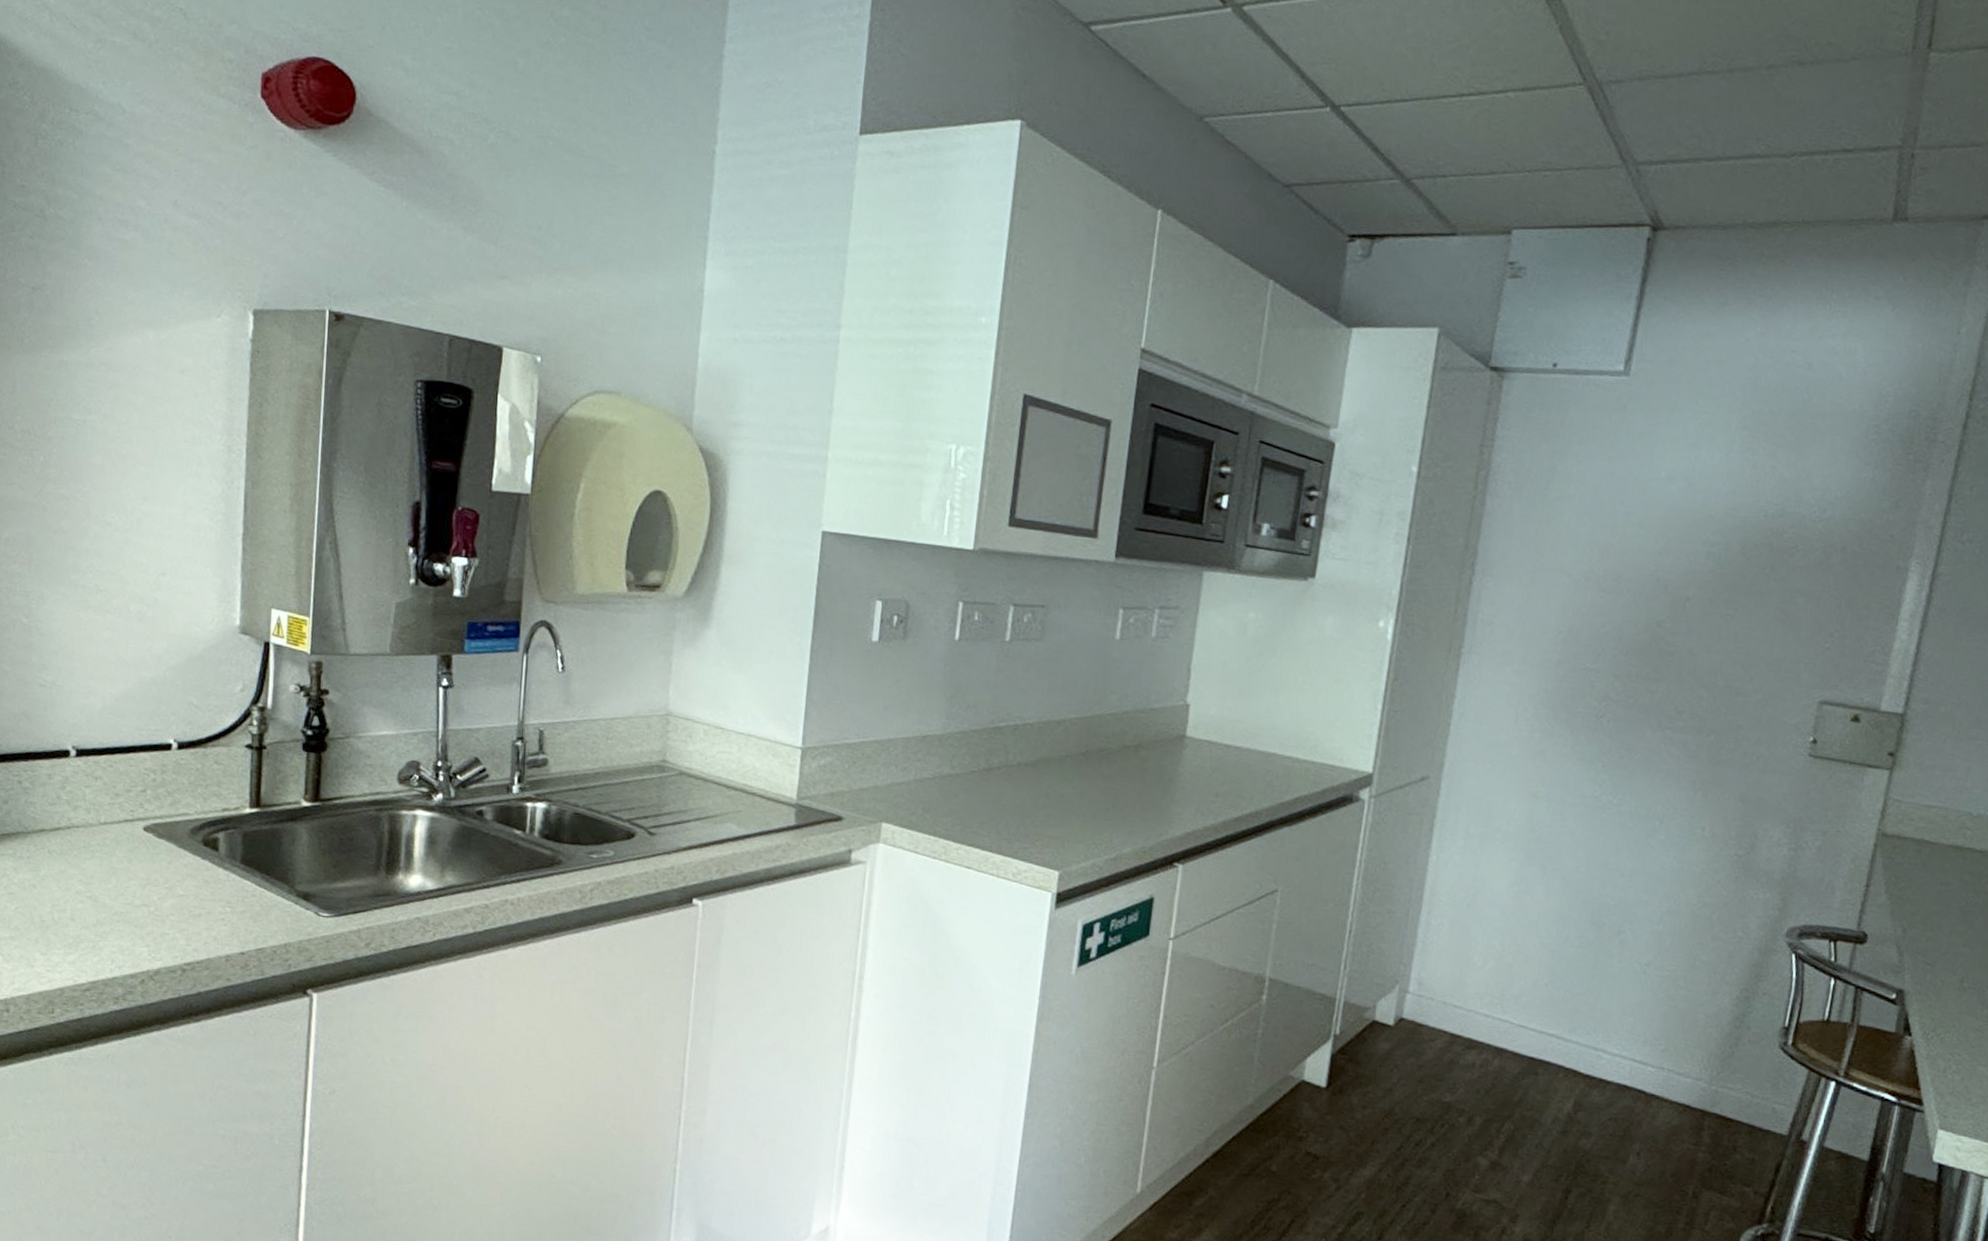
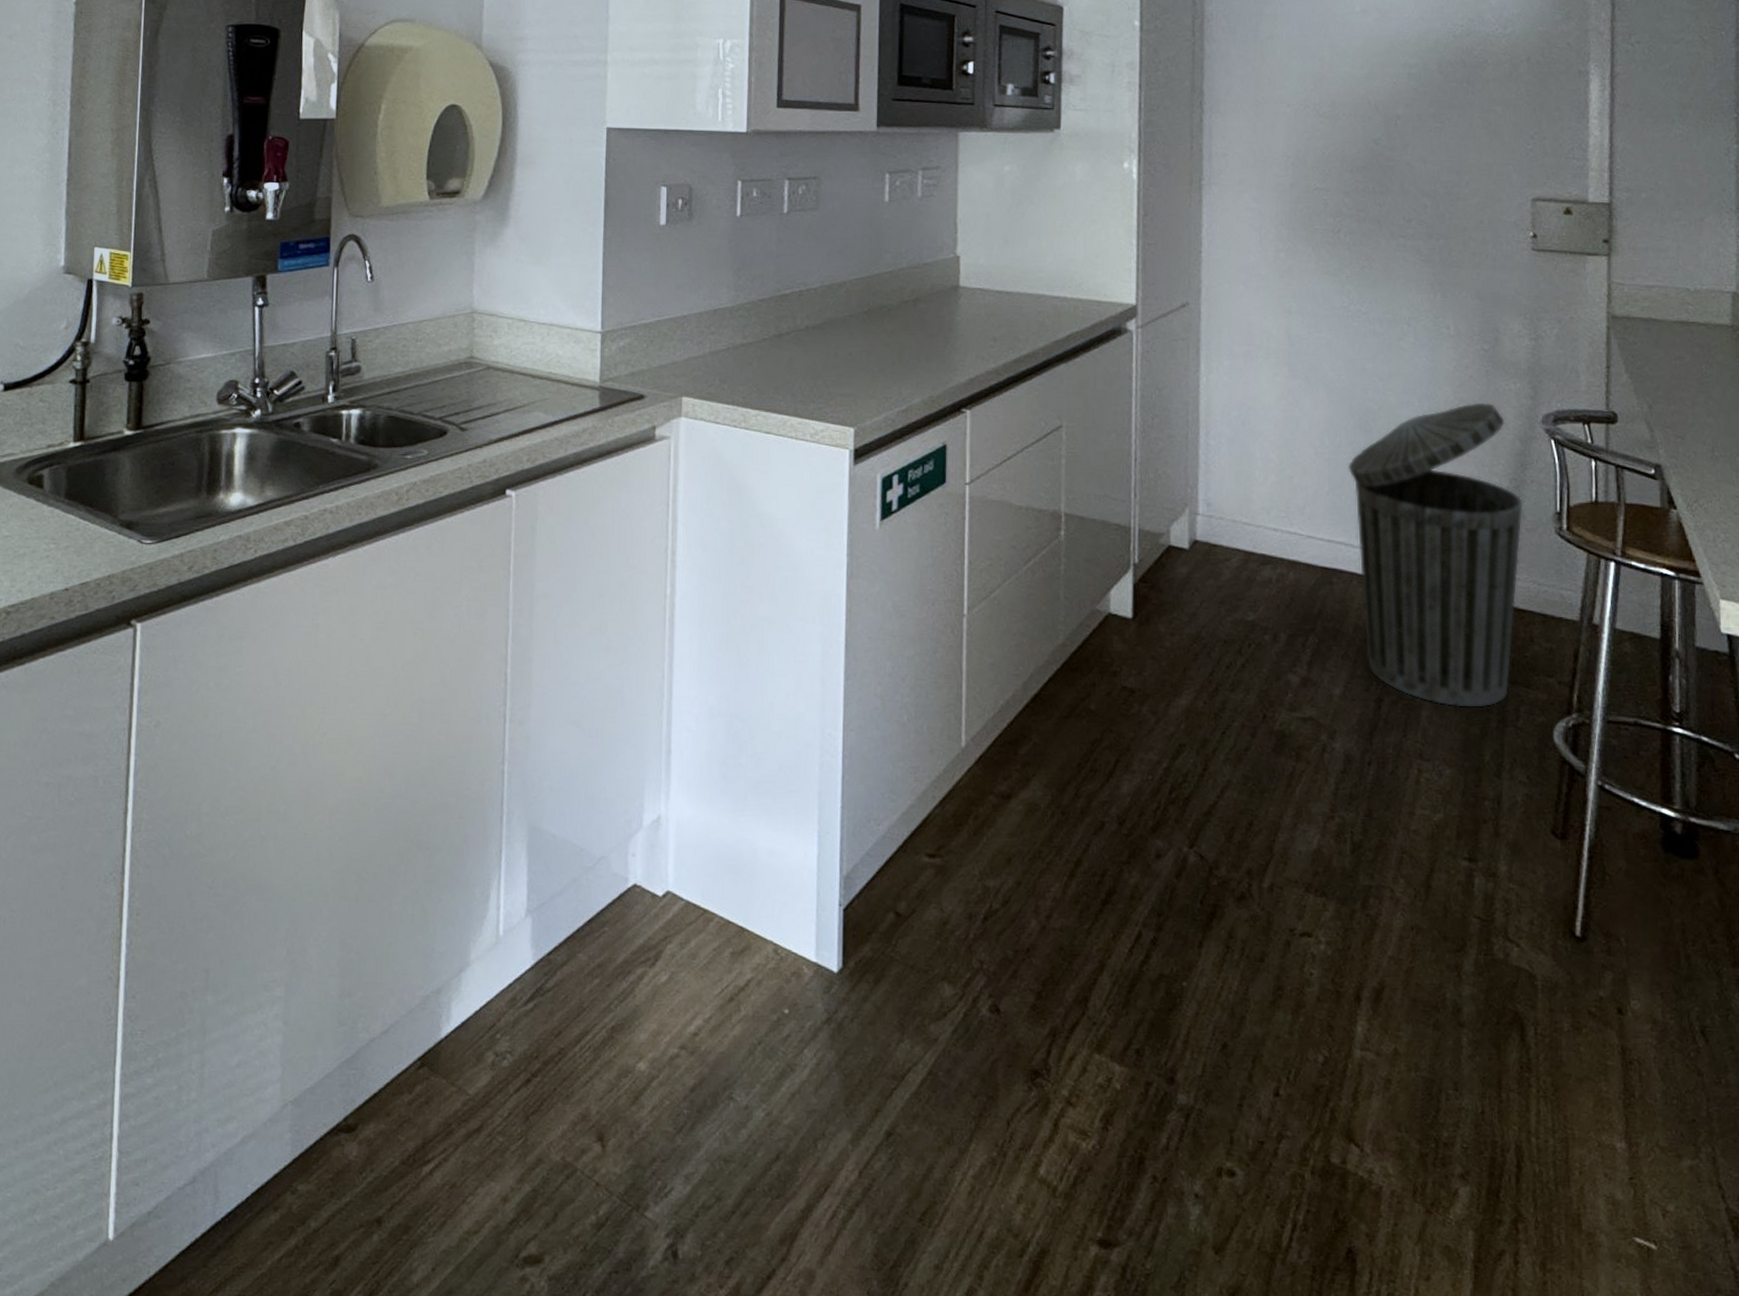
trash can: none [1561,908,1751,1209] -> present [1348,402,1523,708]

